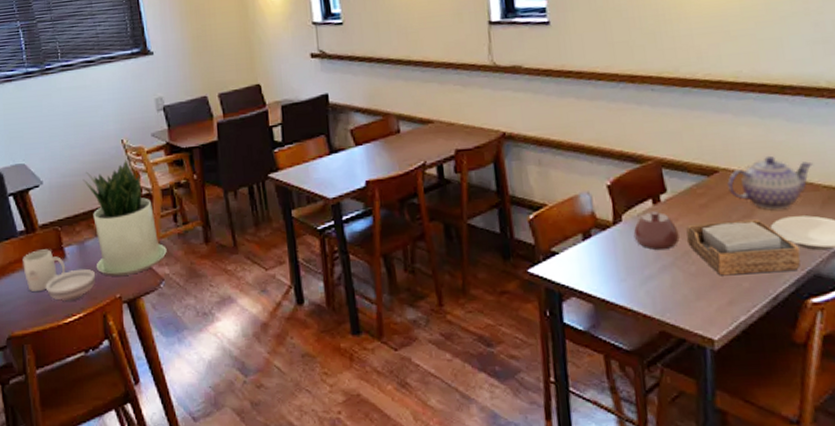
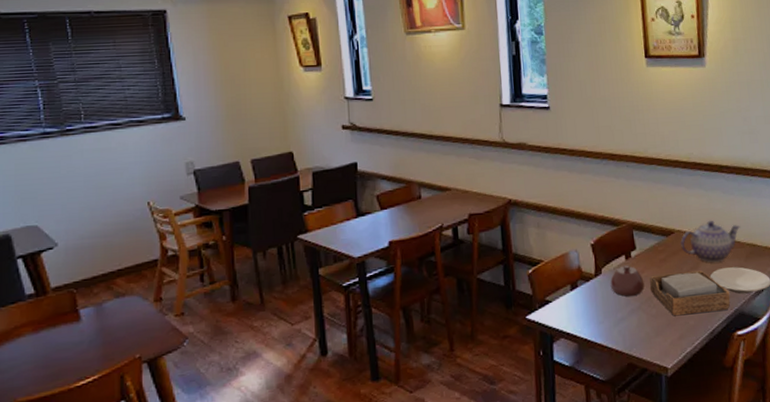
mug: present [22,249,66,292] -> none [30,312,81,357]
bowl: present [45,268,95,302] -> none [56,330,113,365]
planter: present [82,159,167,276] -> none [103,221,192,337]

